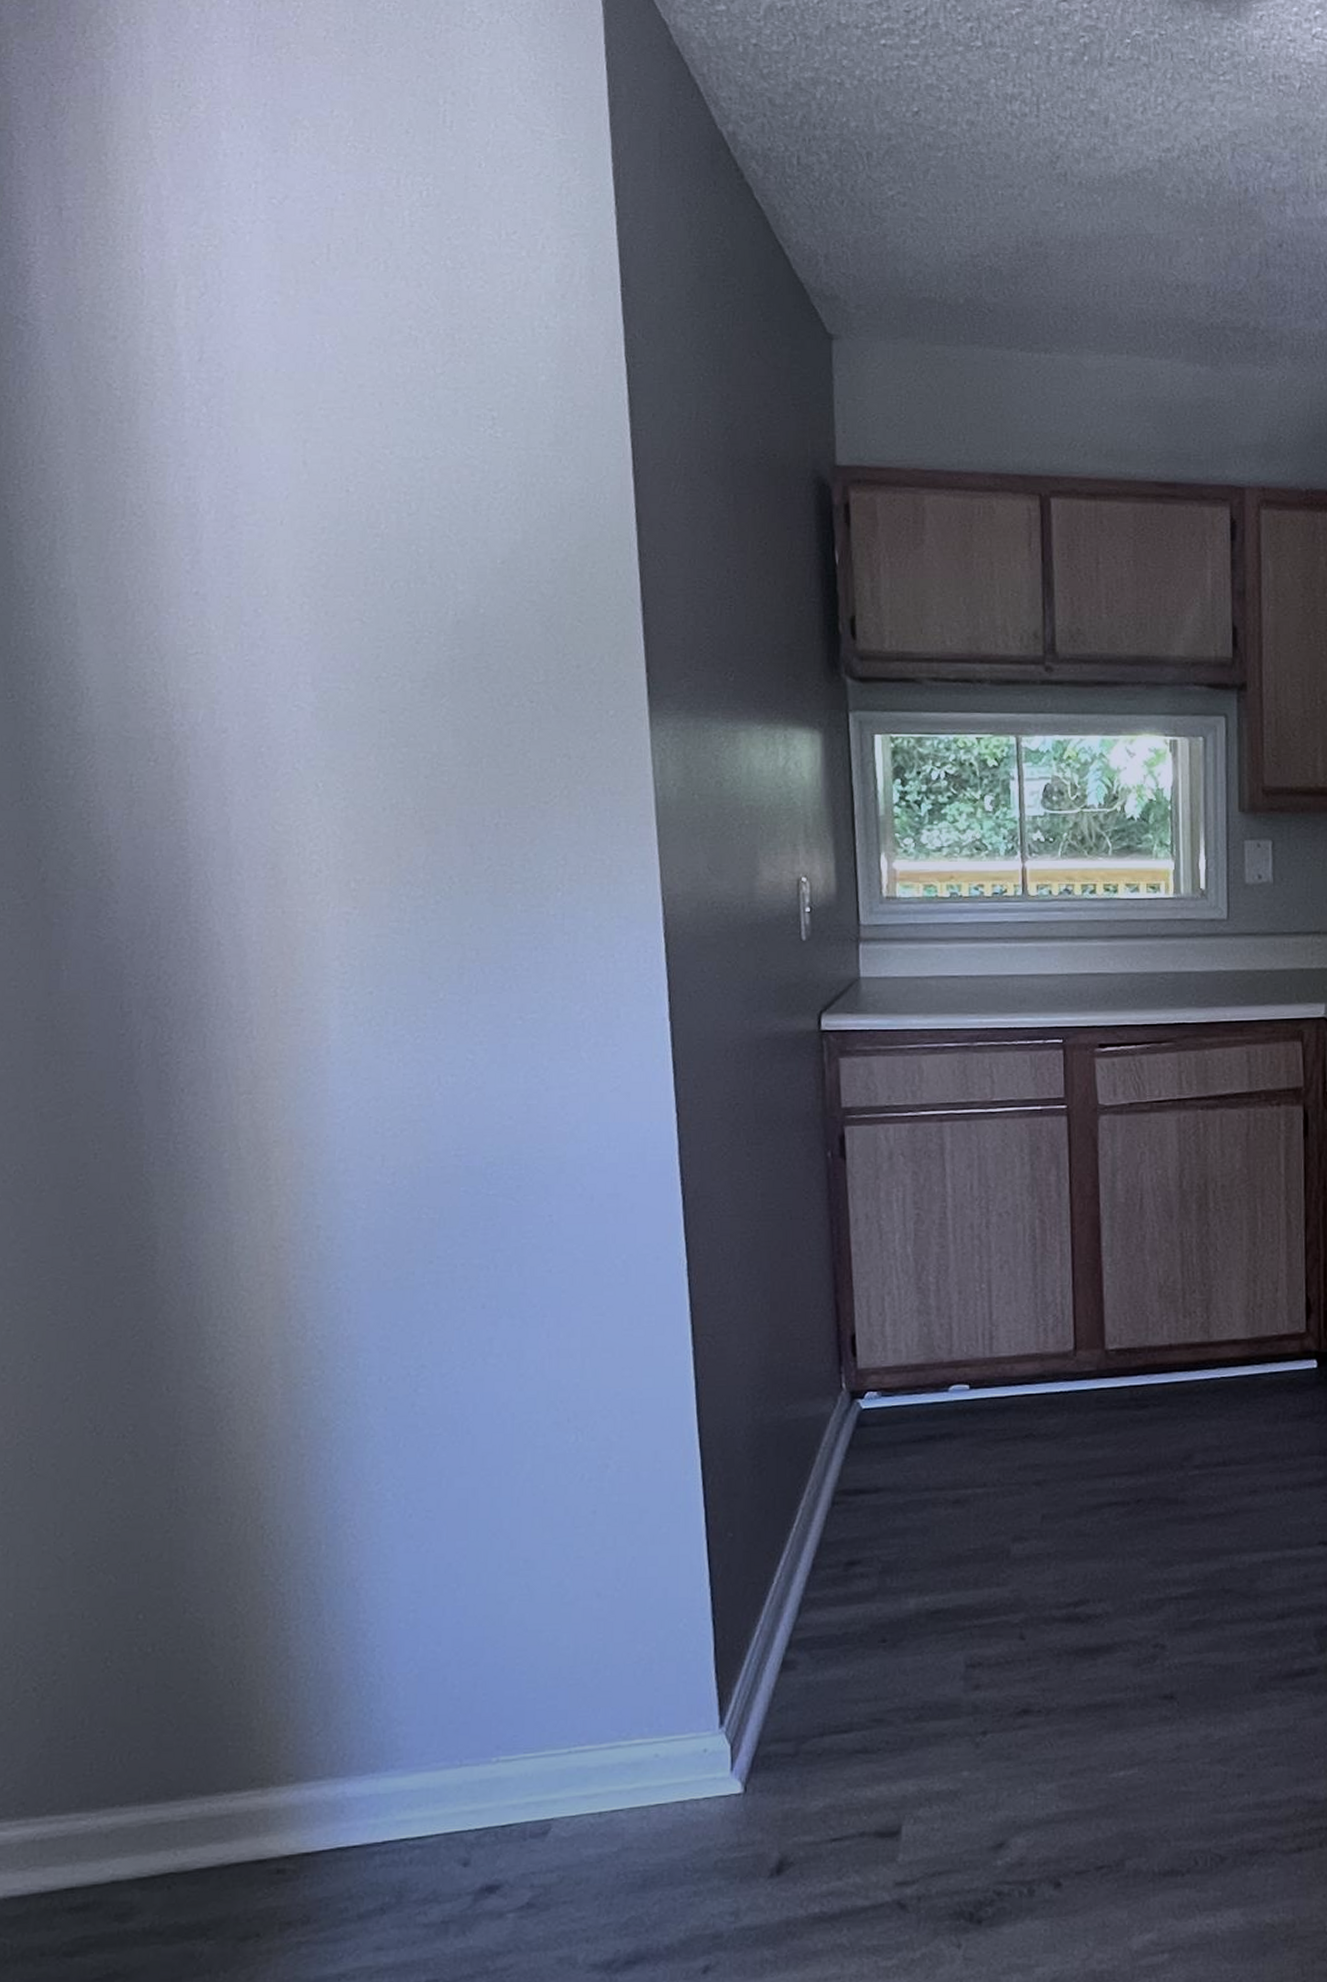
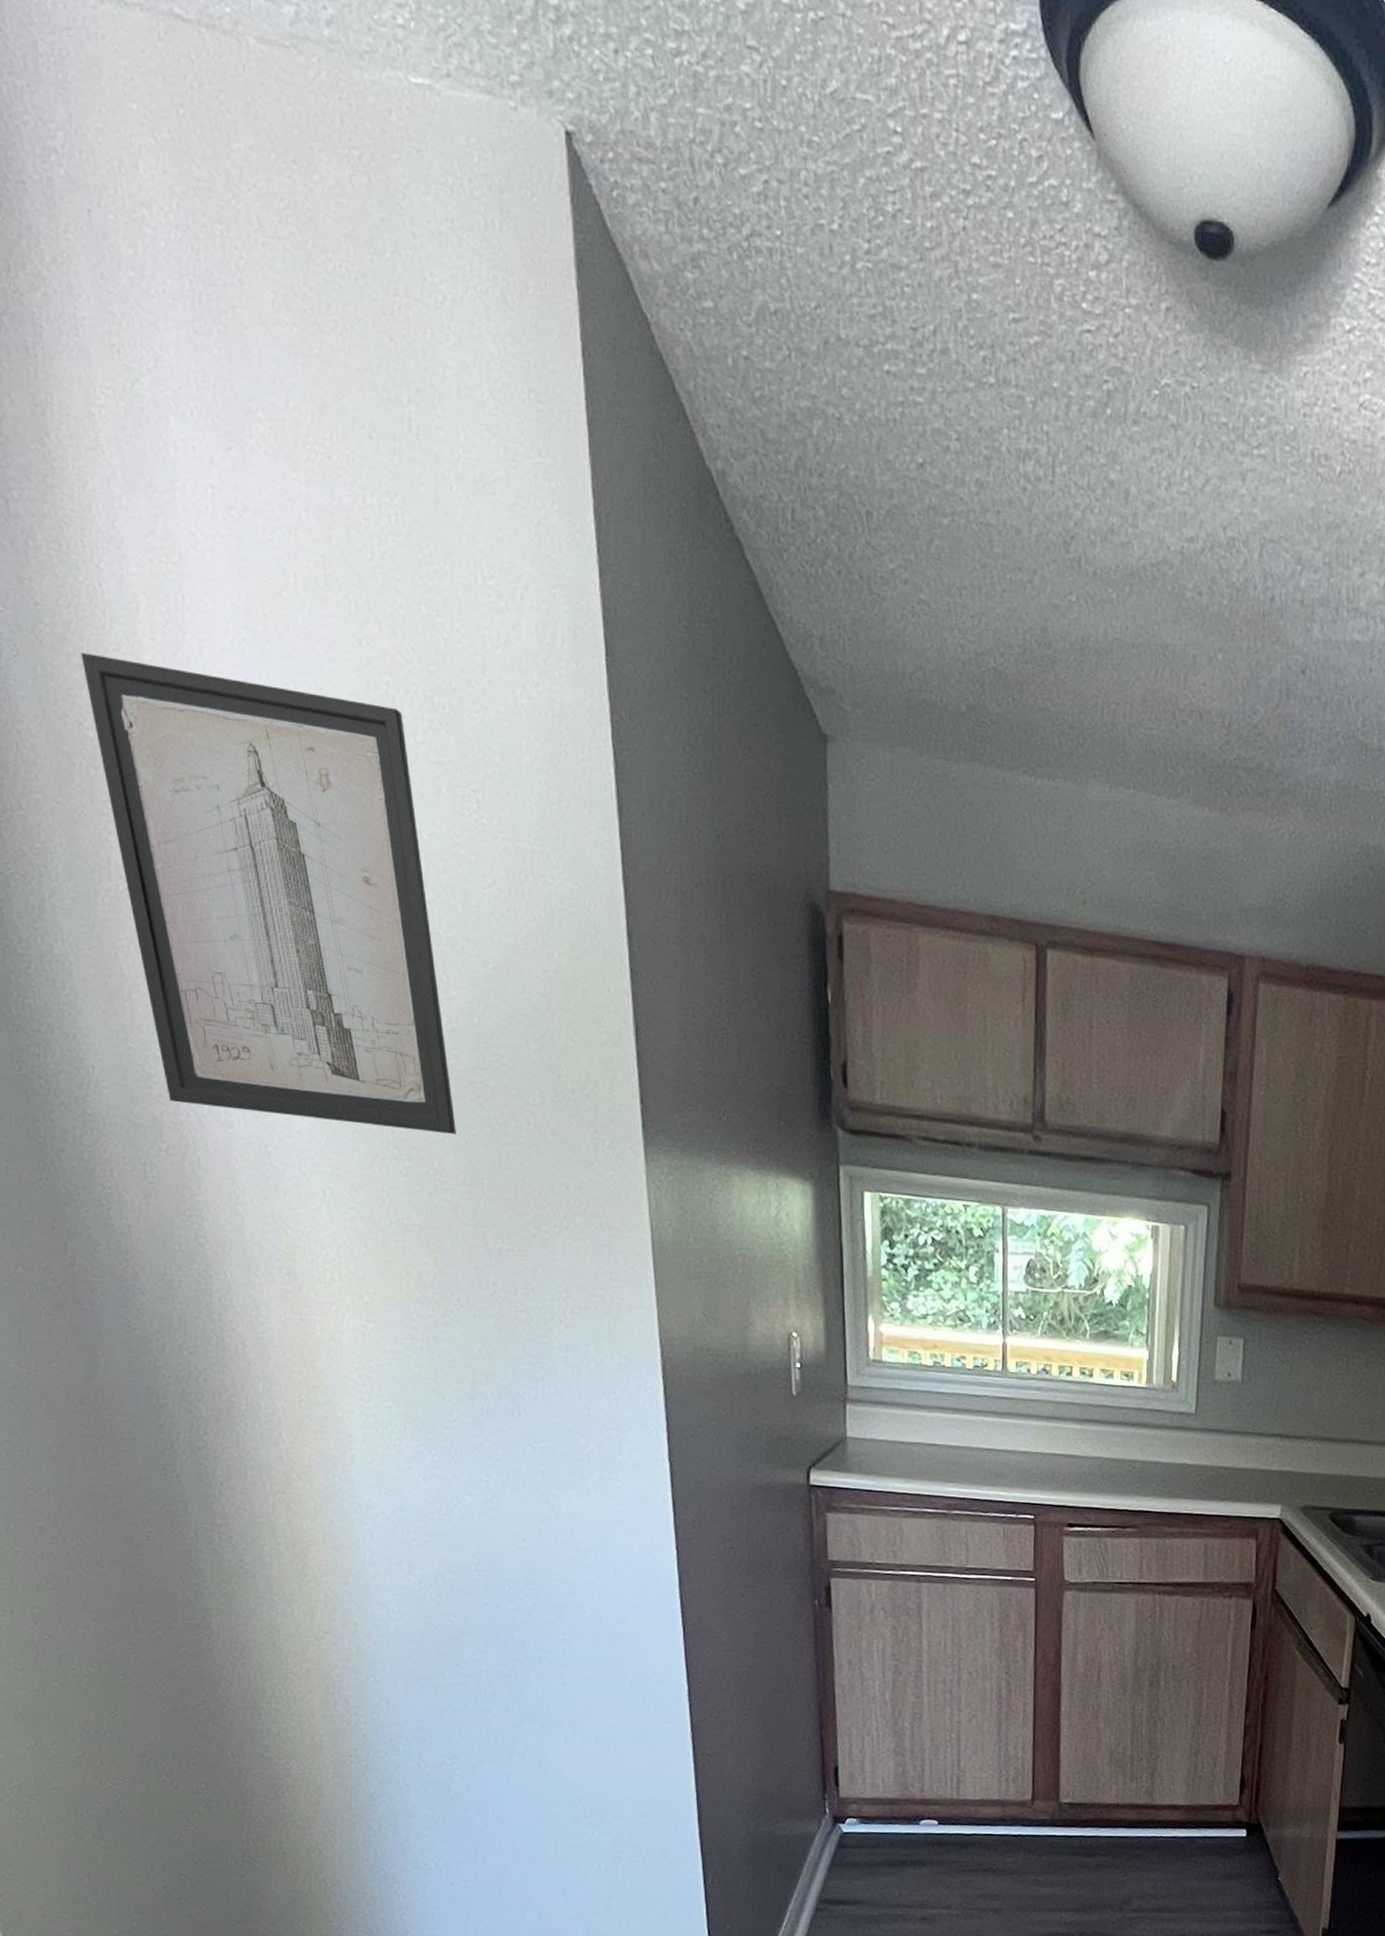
wall art: none [116,326,458,718] -> present [80,652,457,1134]

